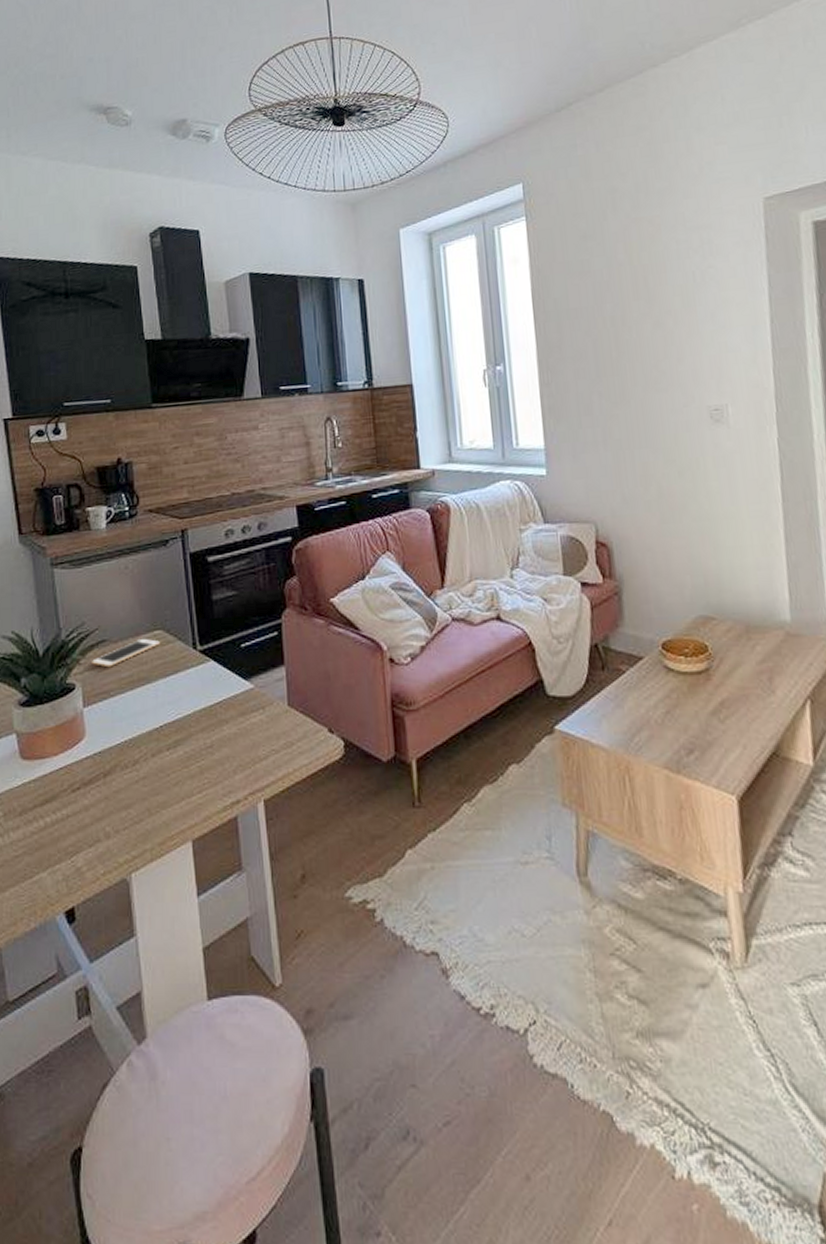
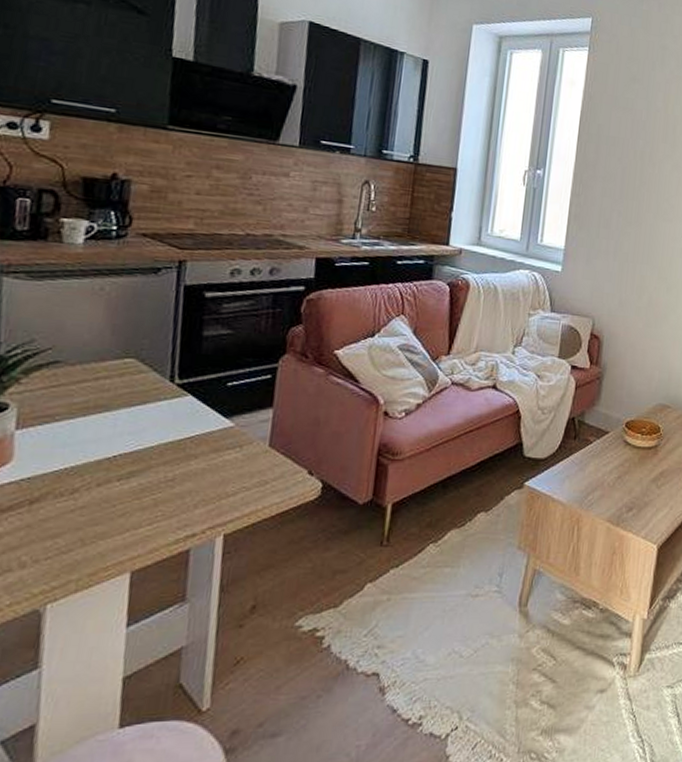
cell phone: present [92,638,160,668] -> none [36,364,130,391]

